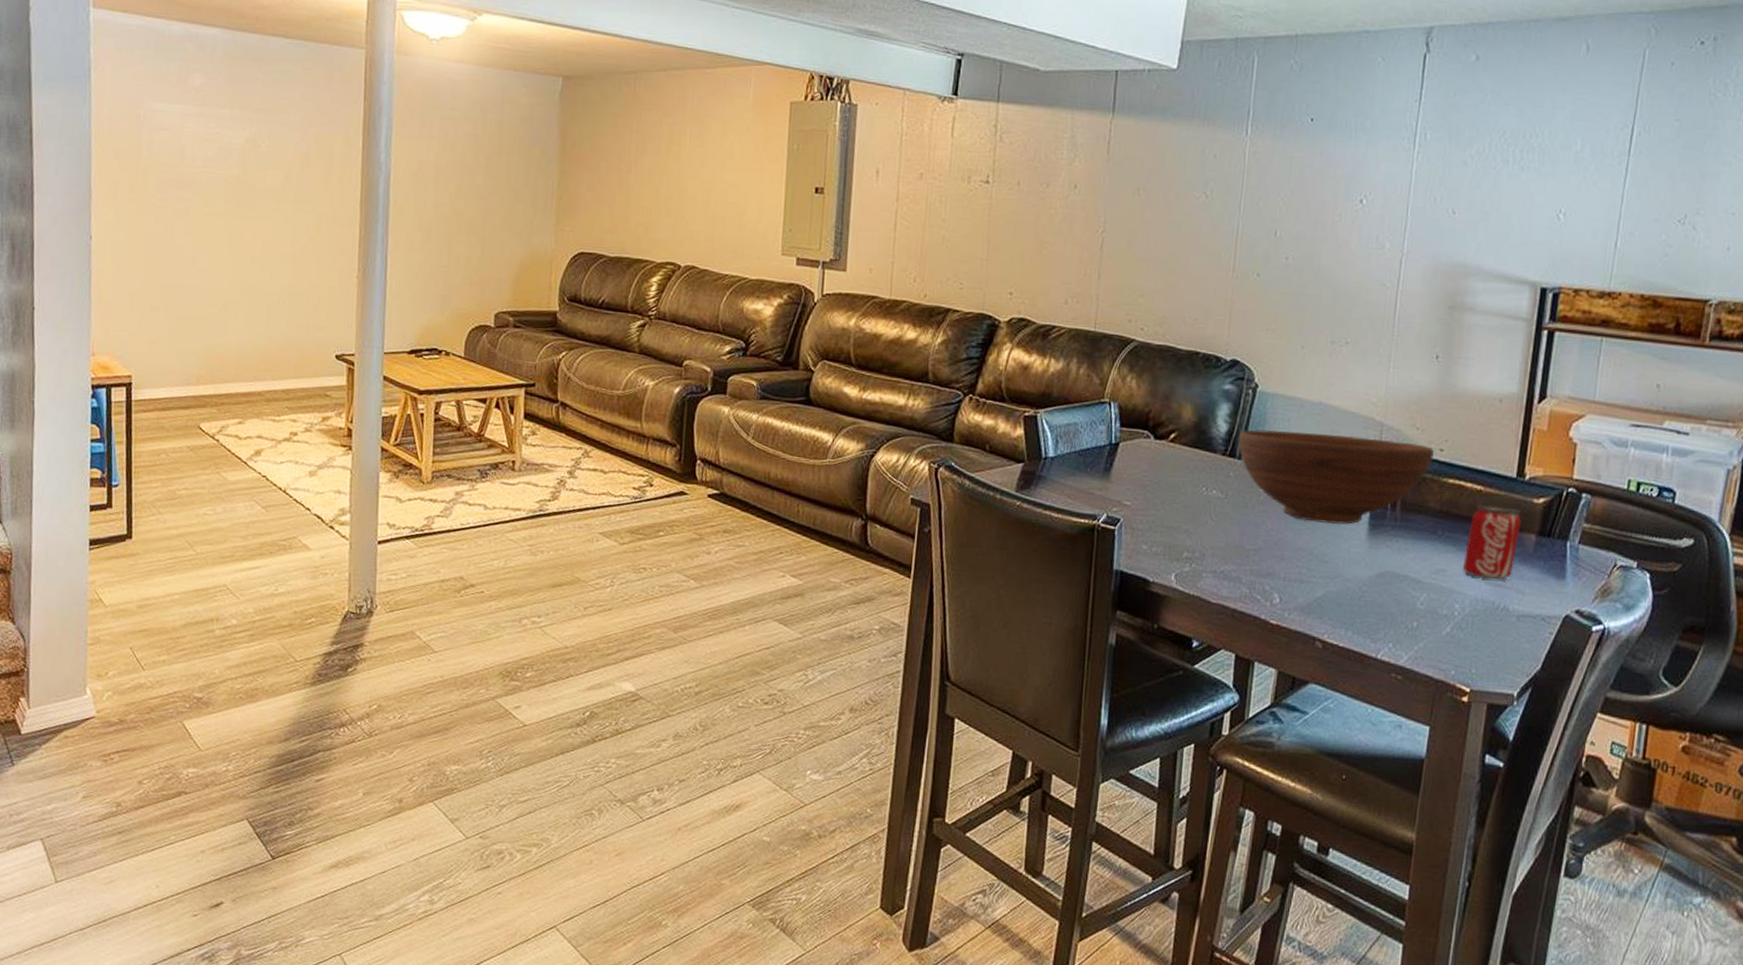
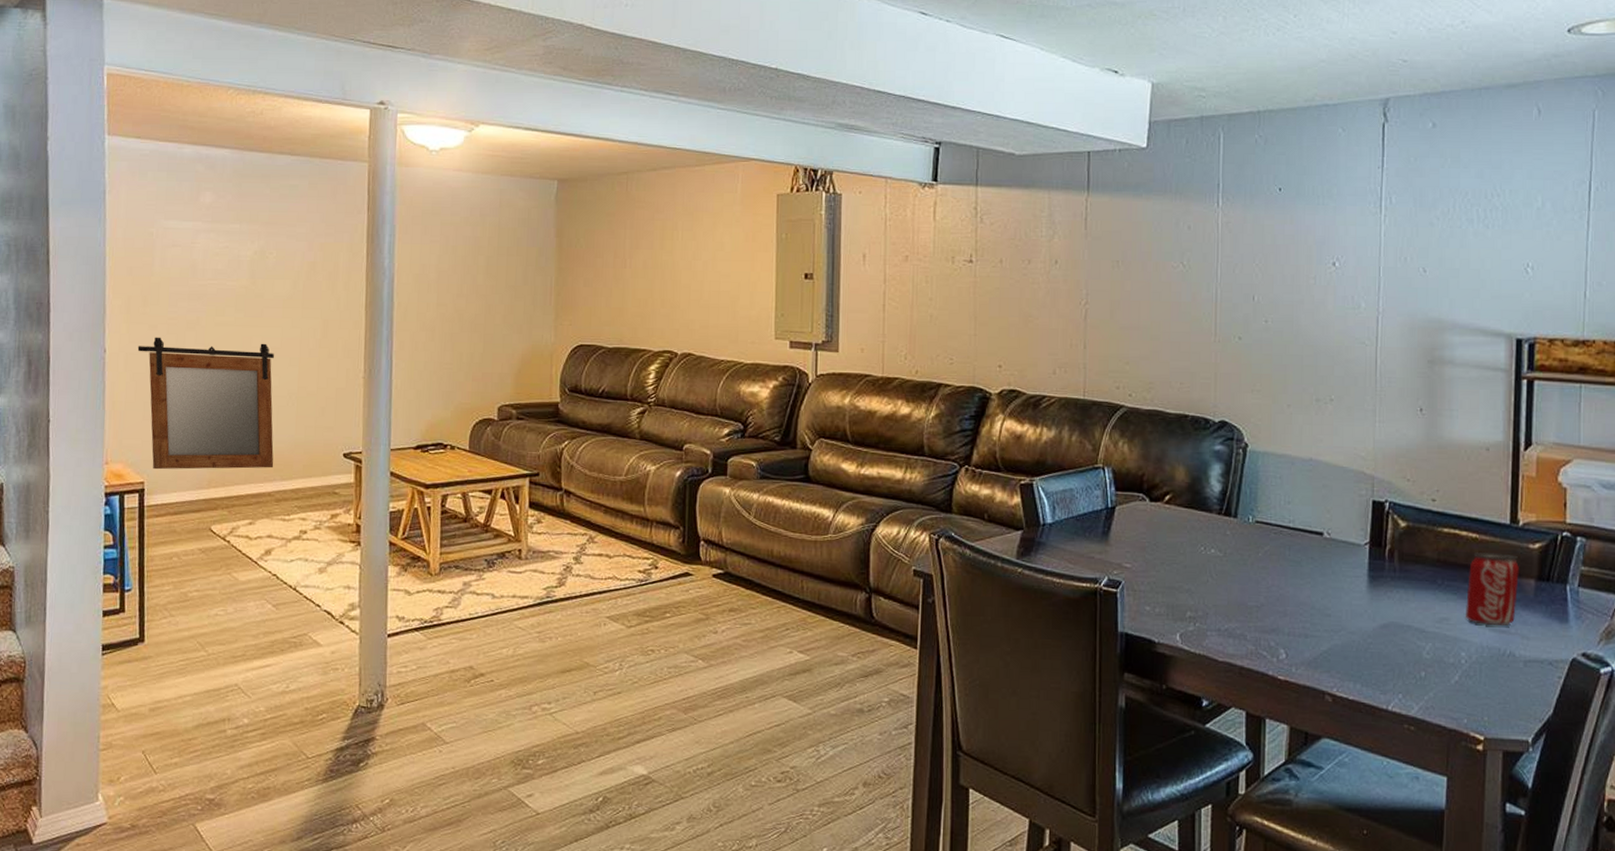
mirror: none [124,225,265,367] -> present [137,337,274,470]
fruit bowl: present [1238,429,1434,525] -> none [1233,487,1426,578]

